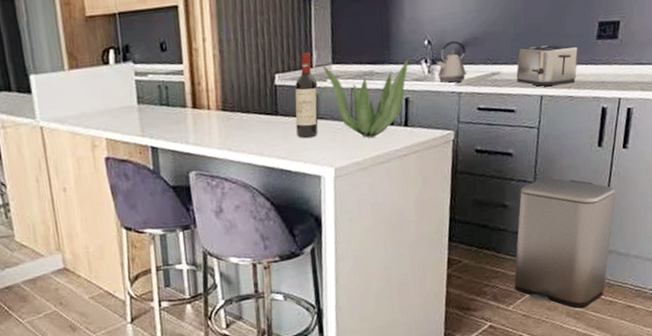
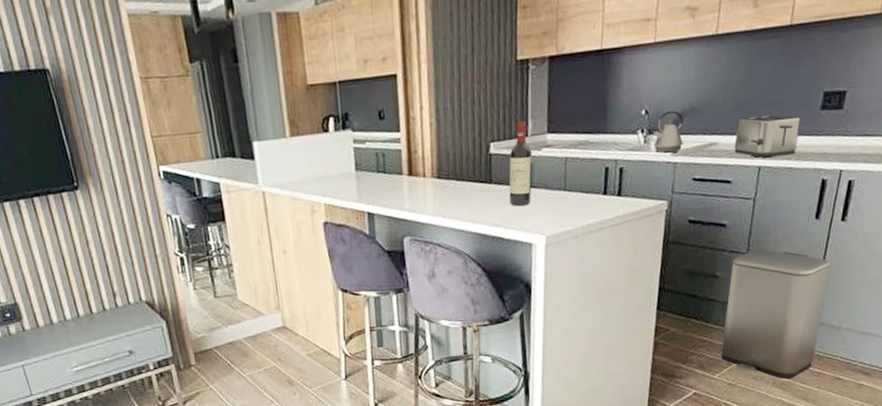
plant: present [322,59,409,138] -> none [538,128,625,207]

